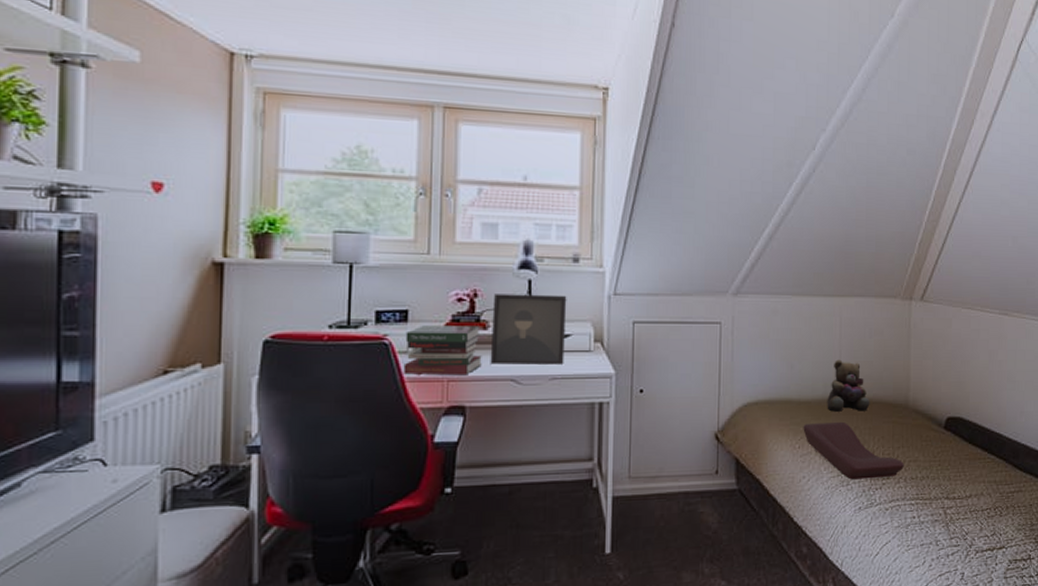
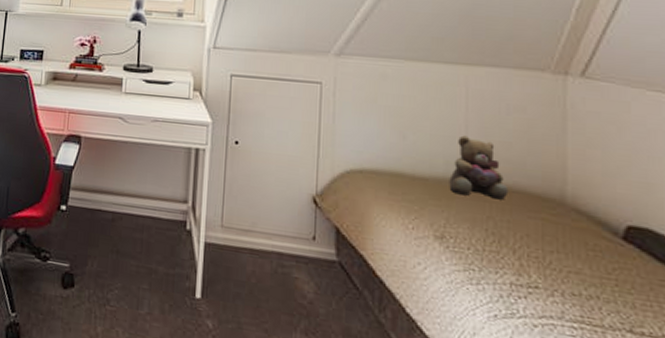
books: present [403,326,482,376] -> none [36,64,97,110]
picture frame: present [490,294,567,366] -> none [103,41,171,110]
cushion: present [803,421,904,480] -> none [418,202,560,287]

